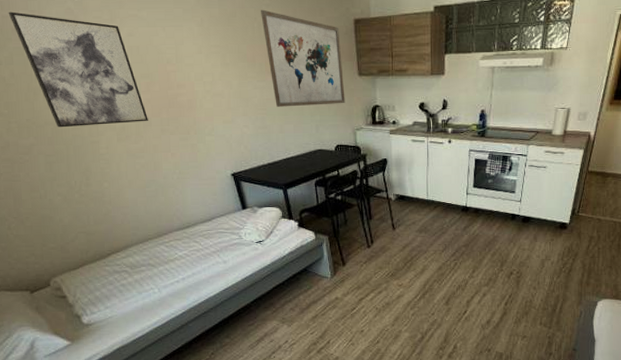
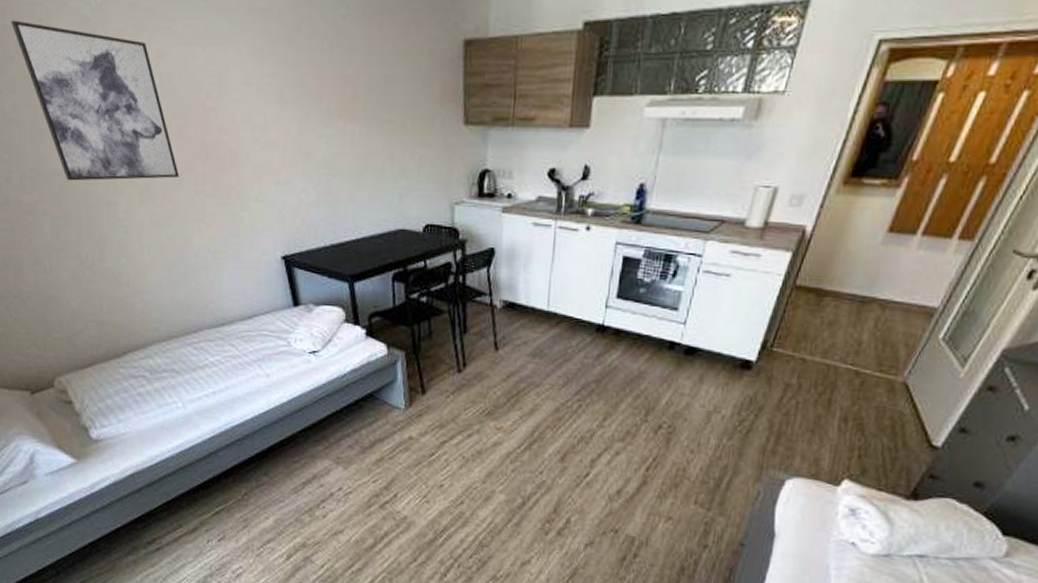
wall art: present [261,9,345,107] -> none [334,22,443,166]

